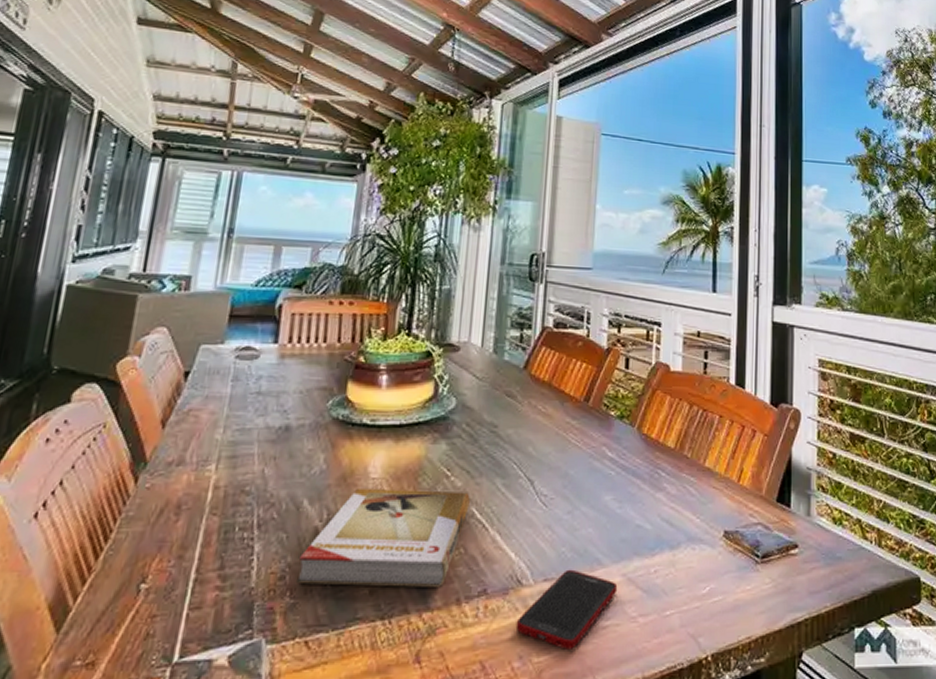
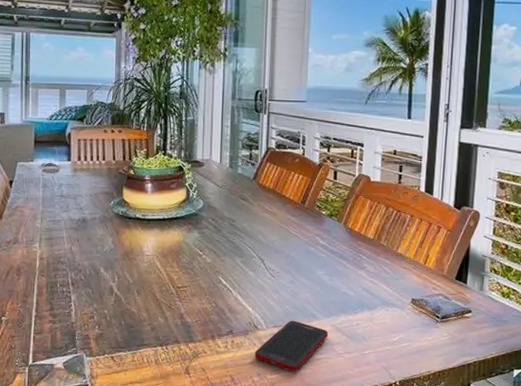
book: present [297,487,470,587] -> none [102,261,217,328]

